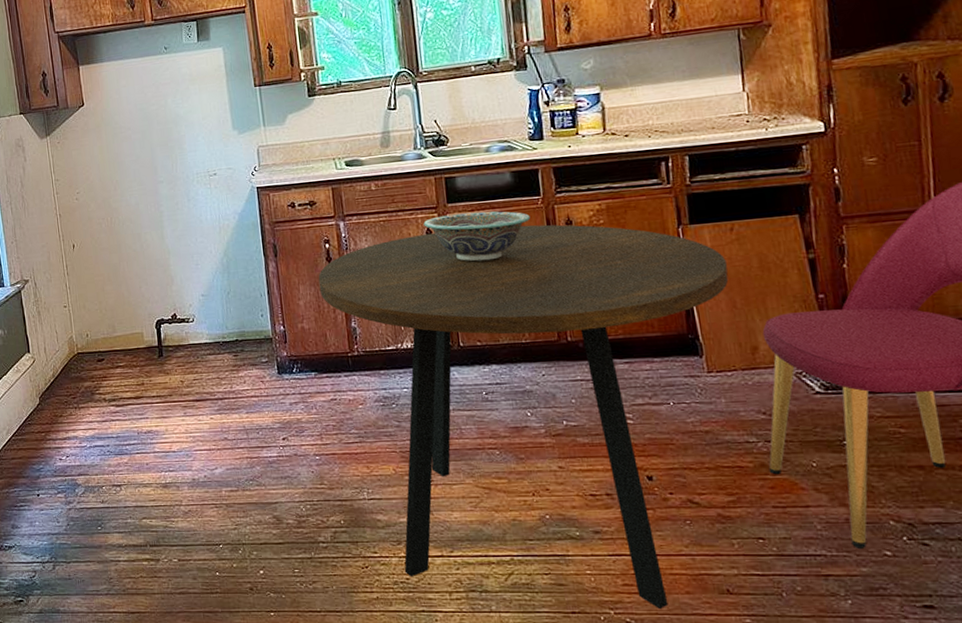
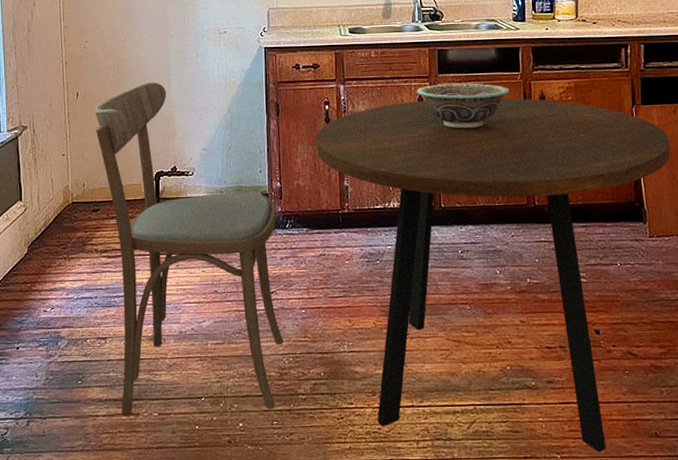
dining chair: none [91,229,300,562] -> present [95,82,284,417]

